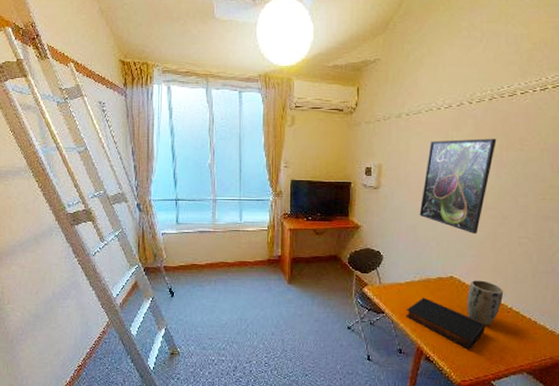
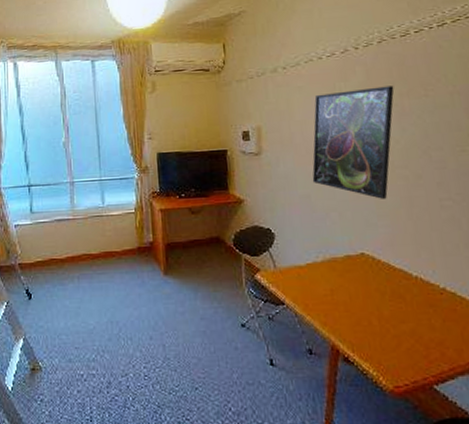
book: present [406,297,486,350] -> none [311,281,416,346]
plant pot: present [467,280,504,325] -> none [385,255,432,312]

